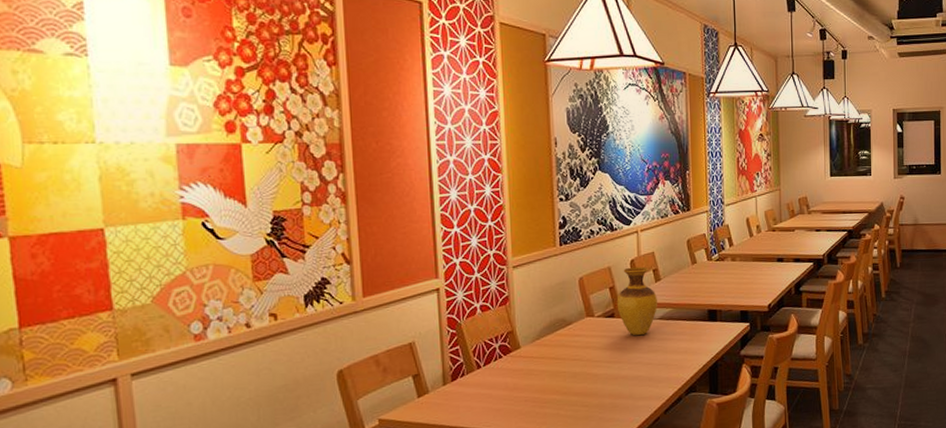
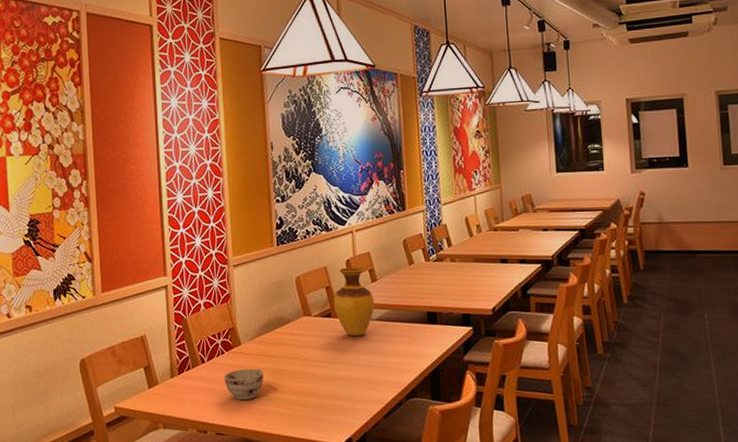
teacup: none [502,371,544,404] -> present [225,368,264,400]

